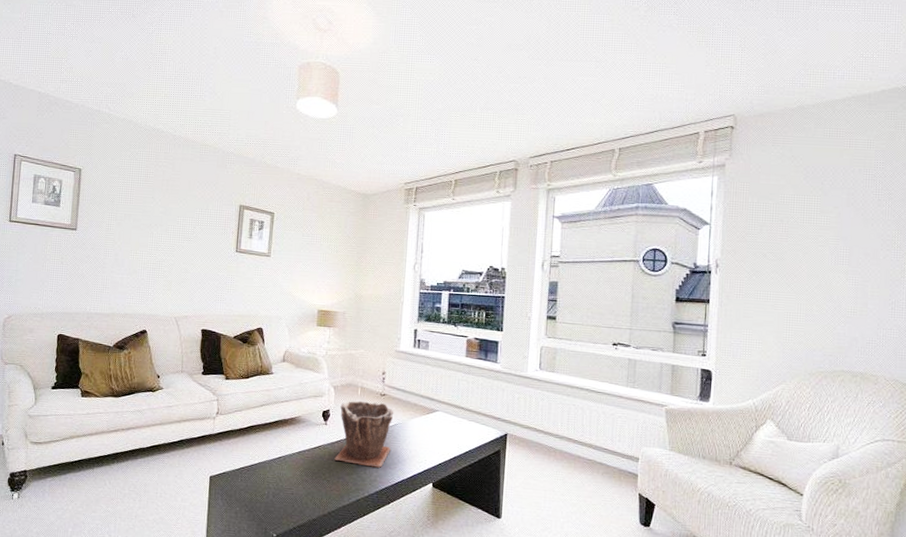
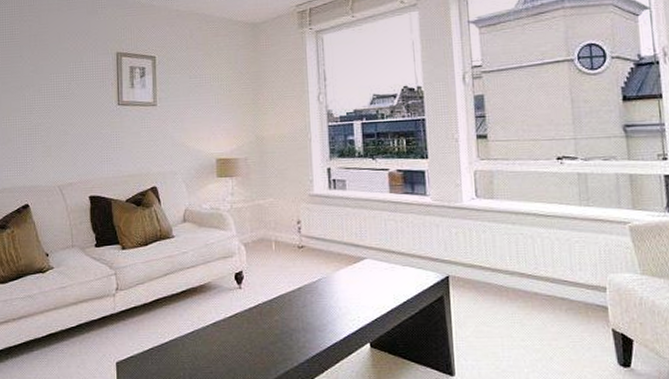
plant pot: present [334,400,394,468] -> none [254,256,317,332]

